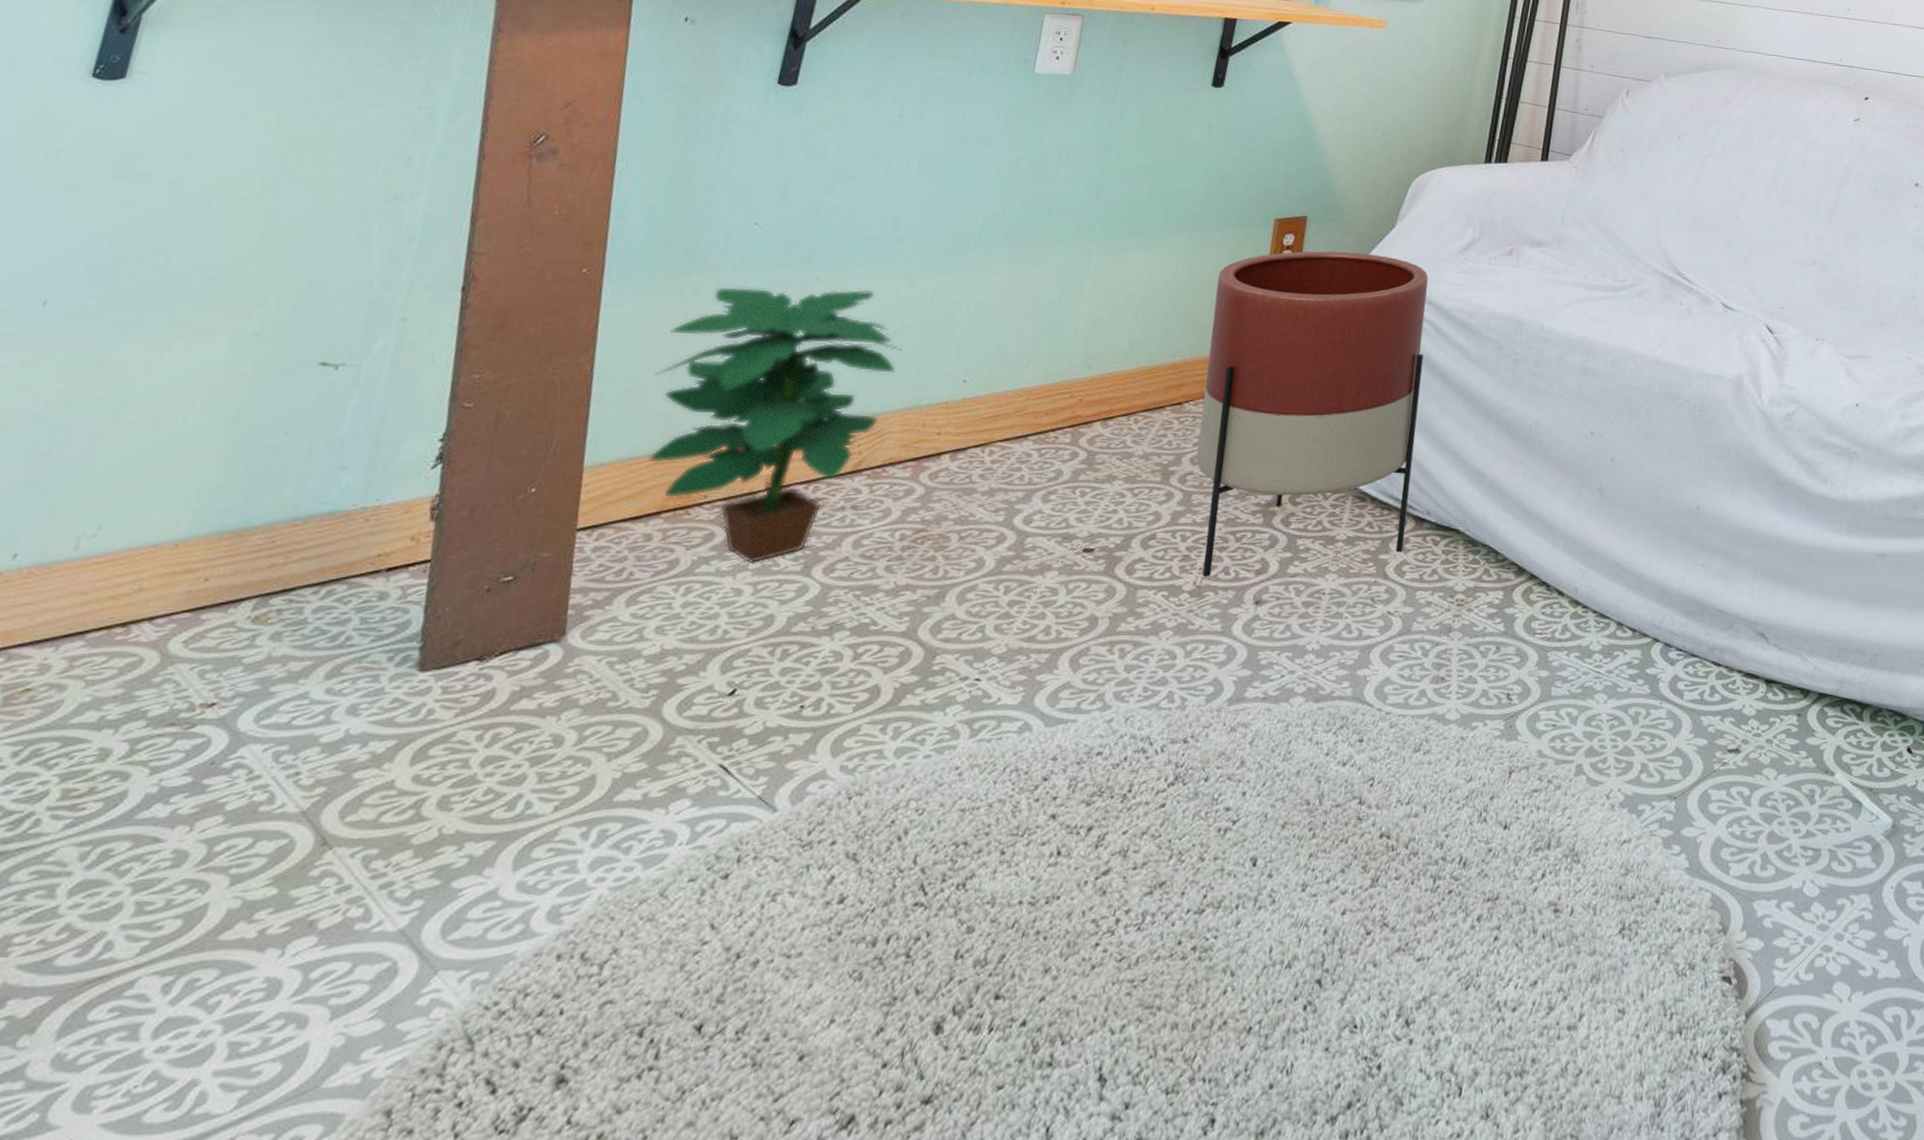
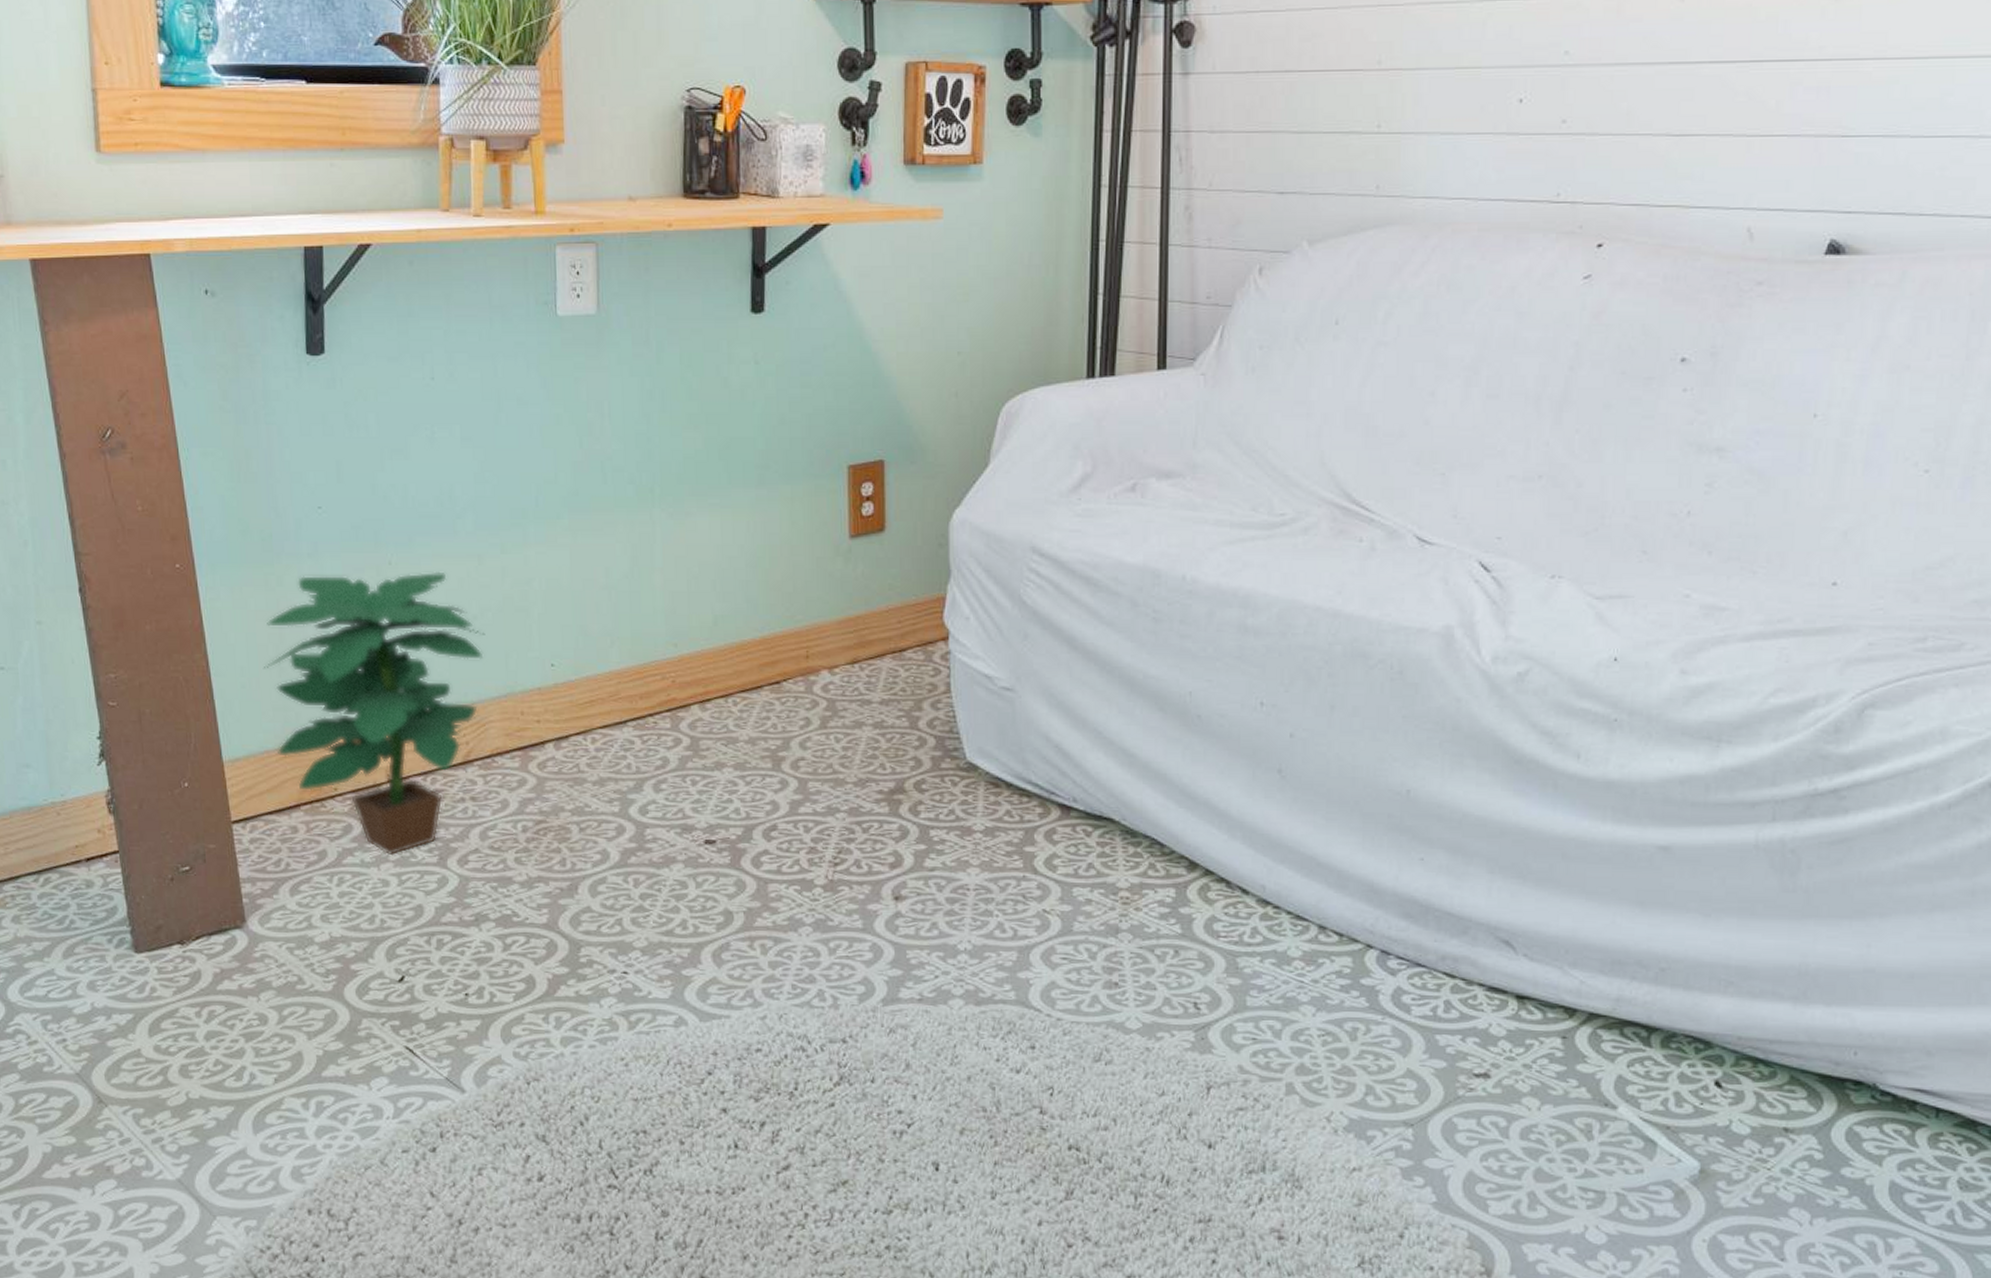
planter: present [1196,251,1429,577] -> none [795,499,1051,871]

